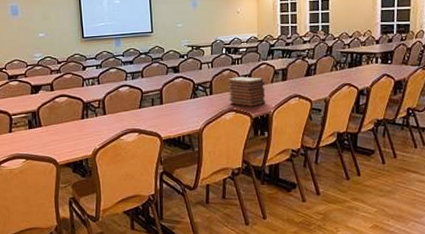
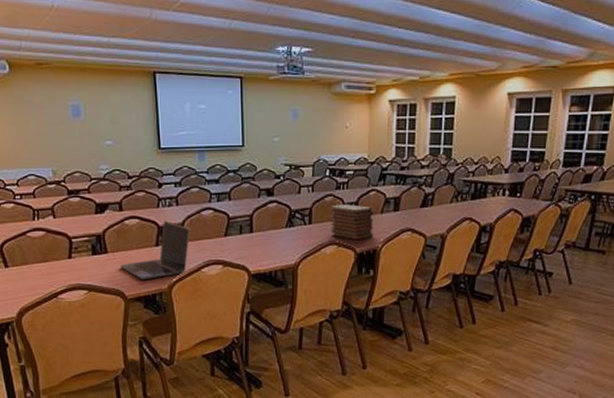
laptop: none [52,97,110,149] -> present [120,220,190,281]

